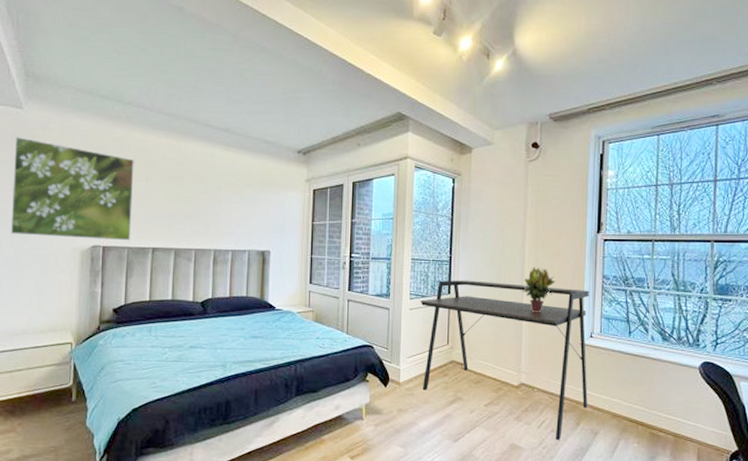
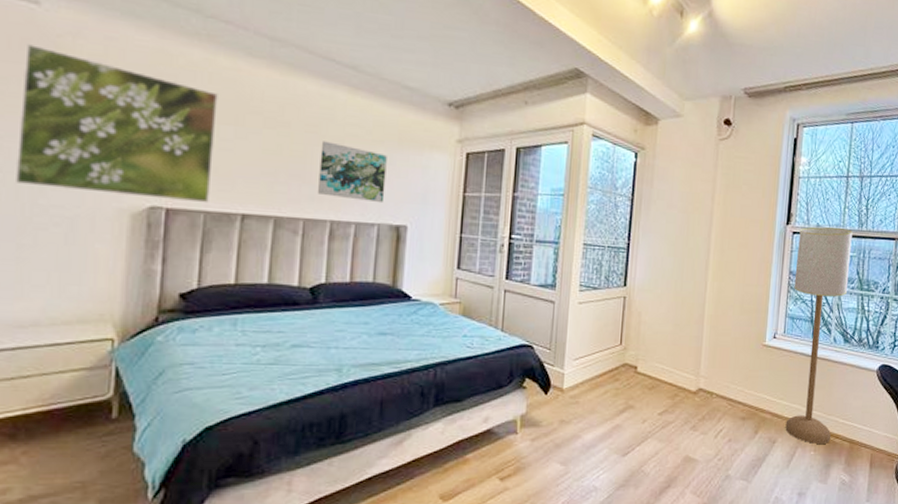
wall art: none [203,189,253,234] -> present [317,141,387,204]
desk: present [420,280,589,440] -> none [589,270,775,450]
potted plant: present [523,267,555,313] -> none [706,259,741,311]
floor lamp: none [607,233,665,438] -> present [785,227,853,445]

